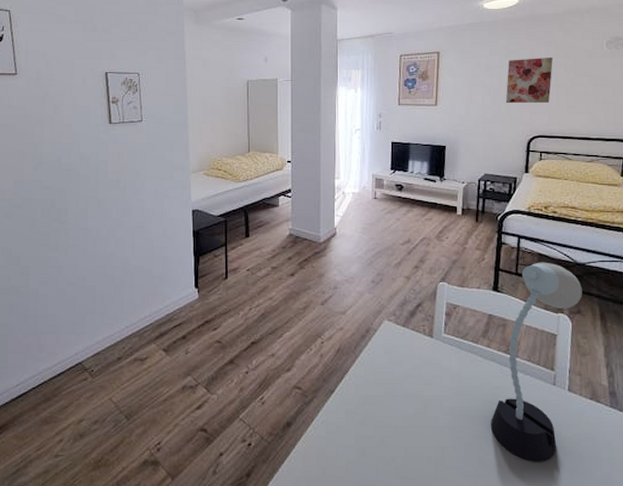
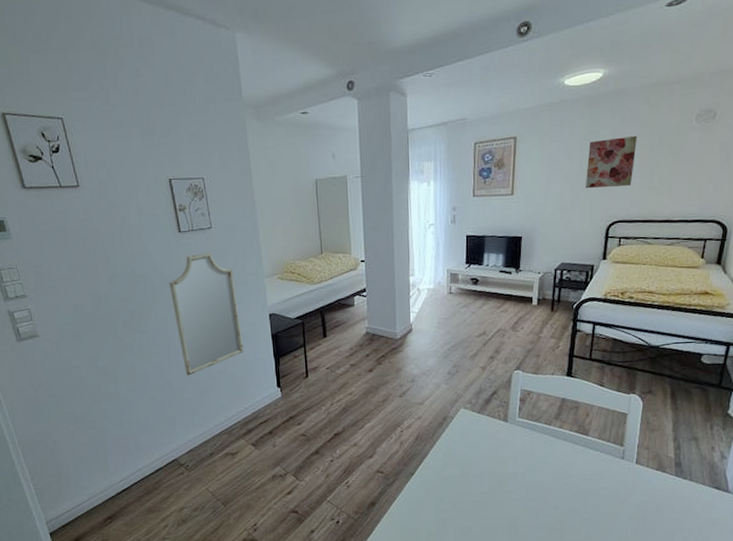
home mirror: none [94,145,164,271] -> present [168,252,244,376]
desk lamp: present [490,262,582,462] -> none [560,346,655,526]

